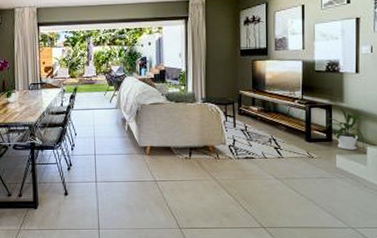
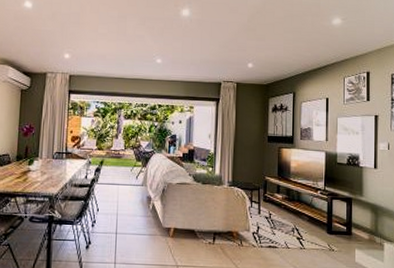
house plant: present [325,106,364,151] -> none [345,199,381,246]

